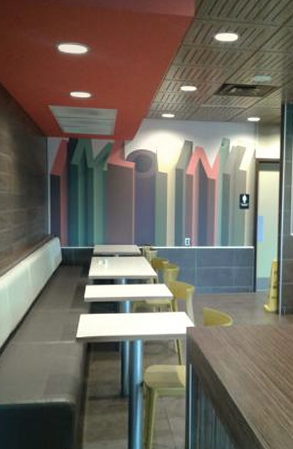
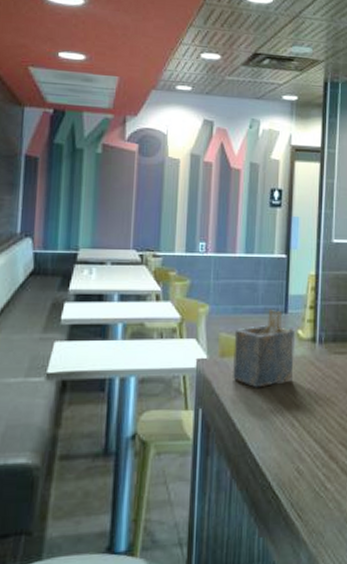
napkin holder: none [214,288,263,349] -> present [232,308,296,388]

